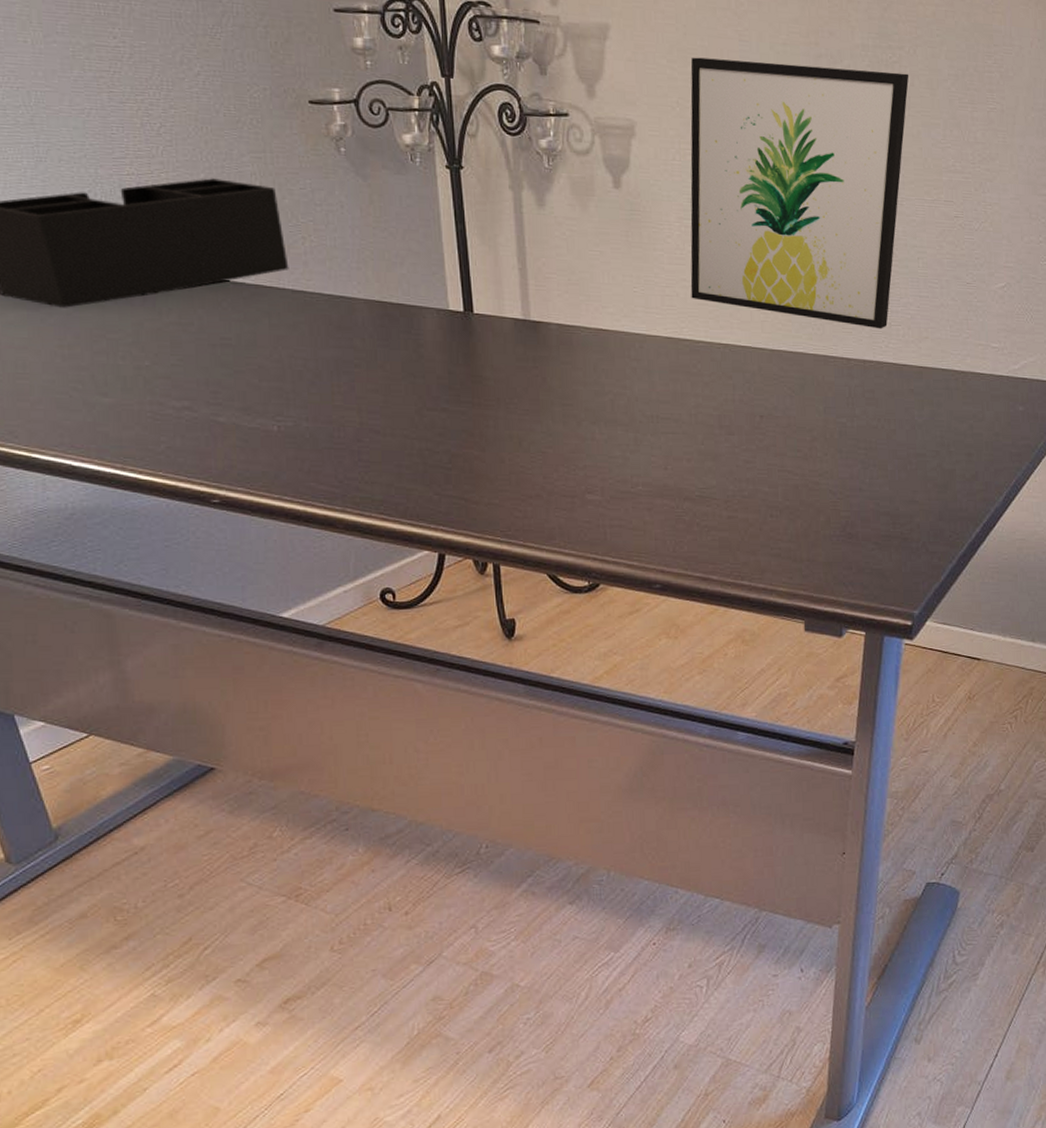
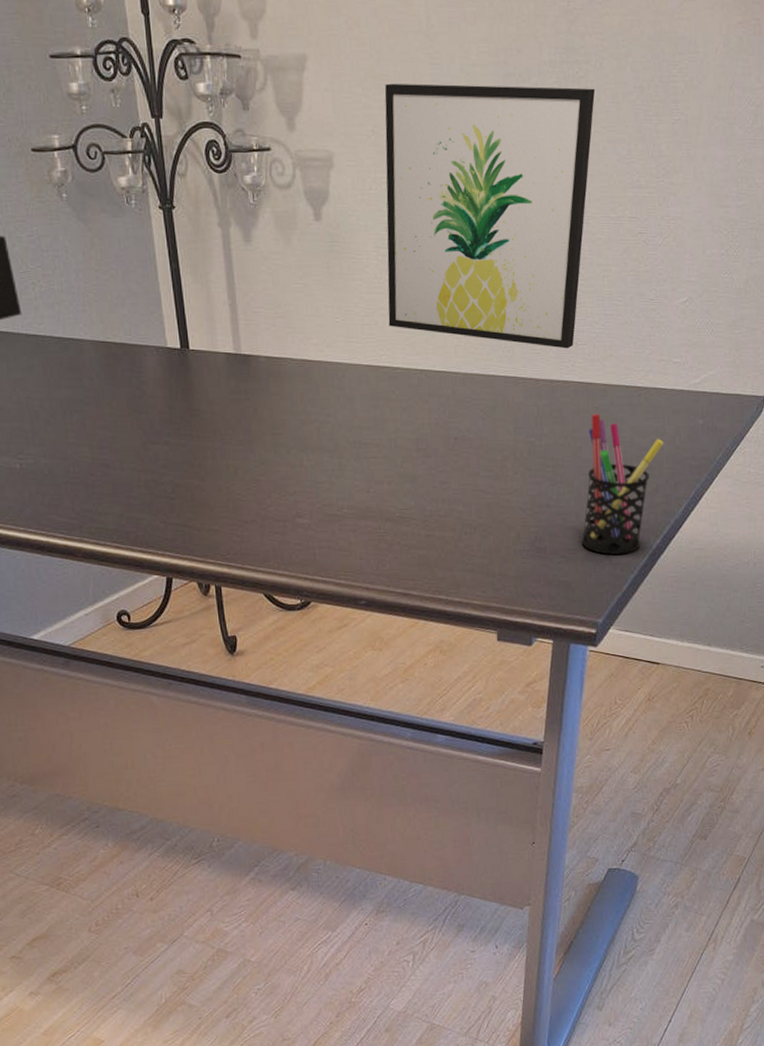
pen holder: none [895,396,983,544] -> present [581,414,664,556]

